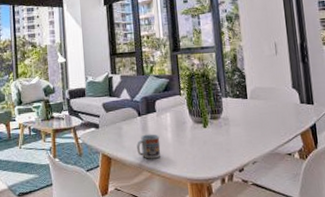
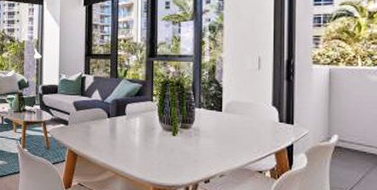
cup: present [137,134,161,159] -> none [103,135,127,160]

